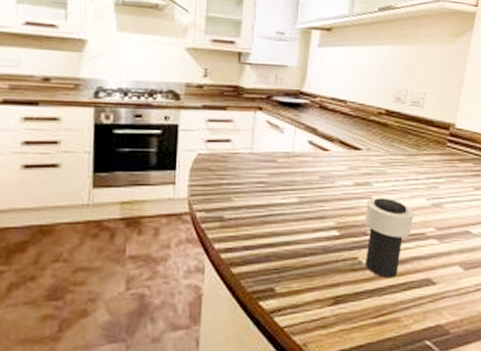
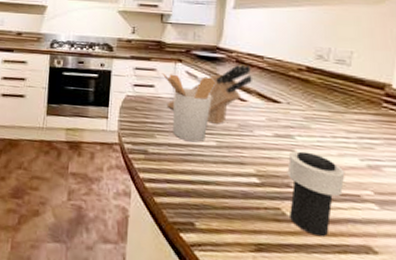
utensil holder: none [239,124,297,201] -> present [162,73,215,143]
knife block: none [245,110,335,178] -> present [166,64,252,124]

